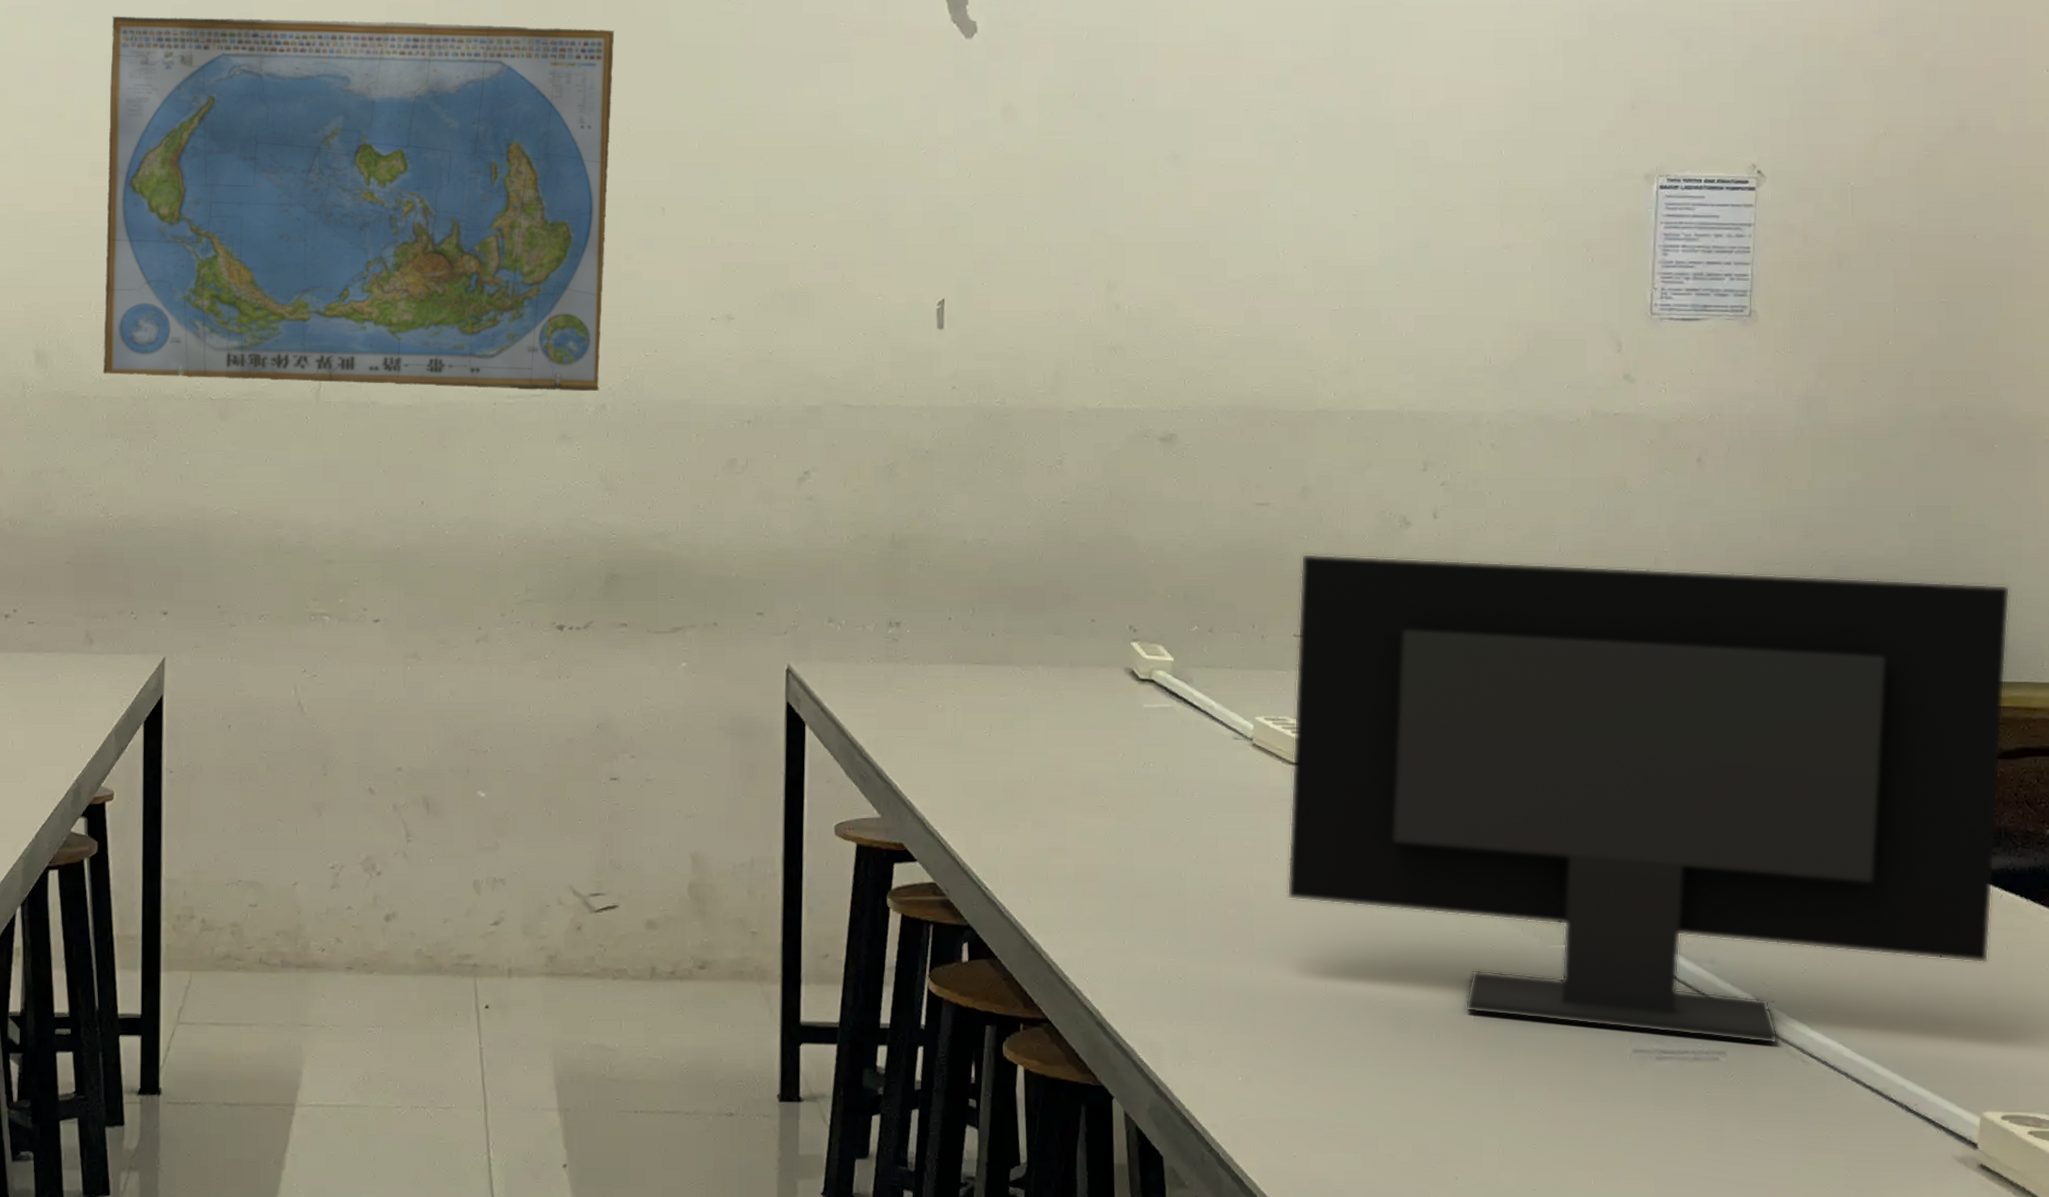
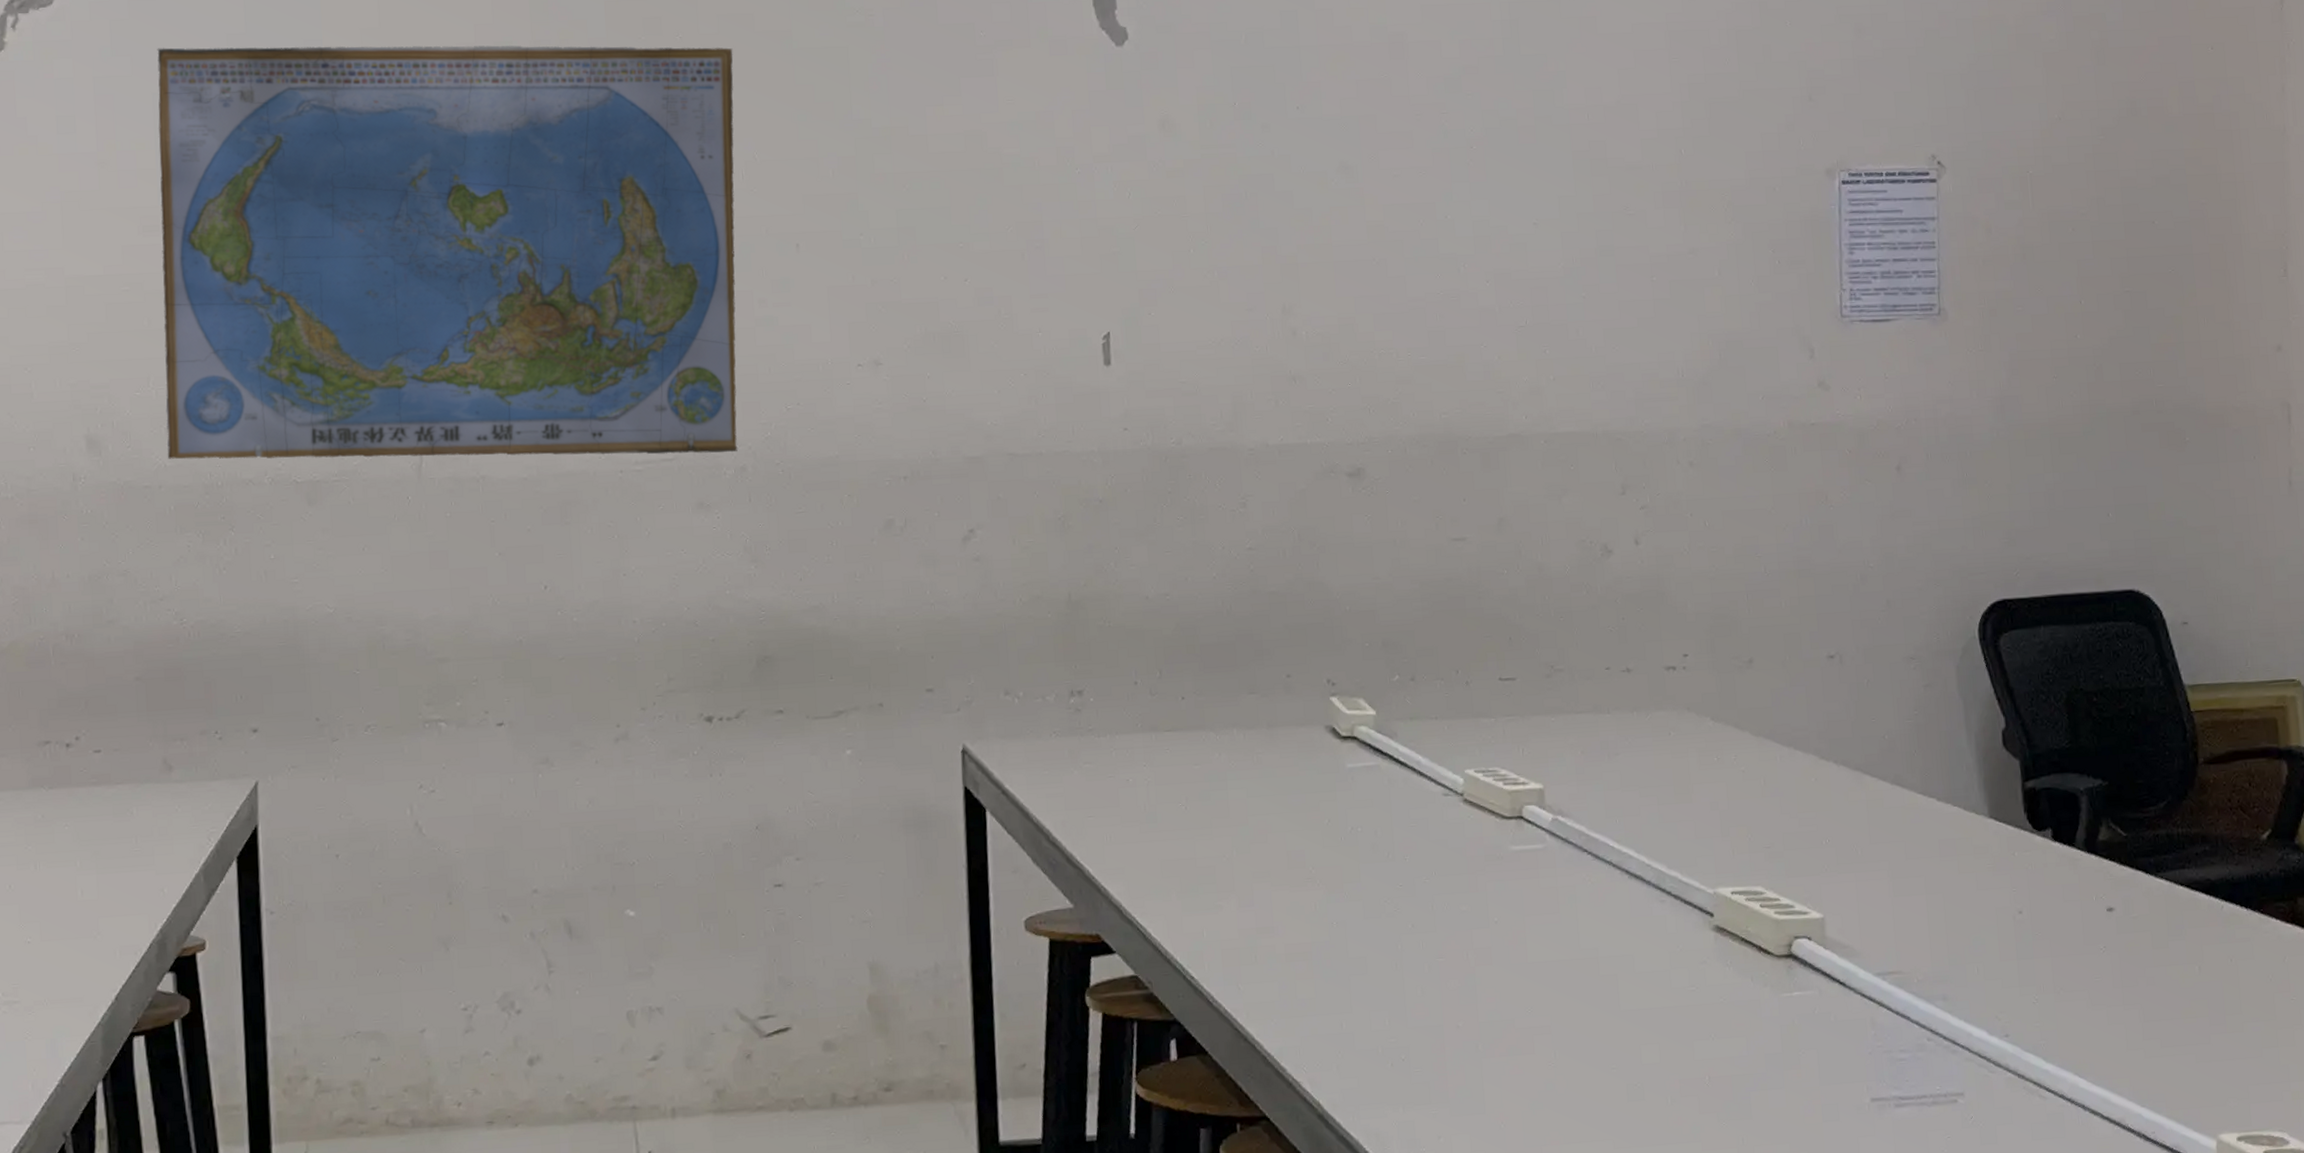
computer monitor: present [1287,553,2010,1044] -> none [1501,582,2215,1081]

